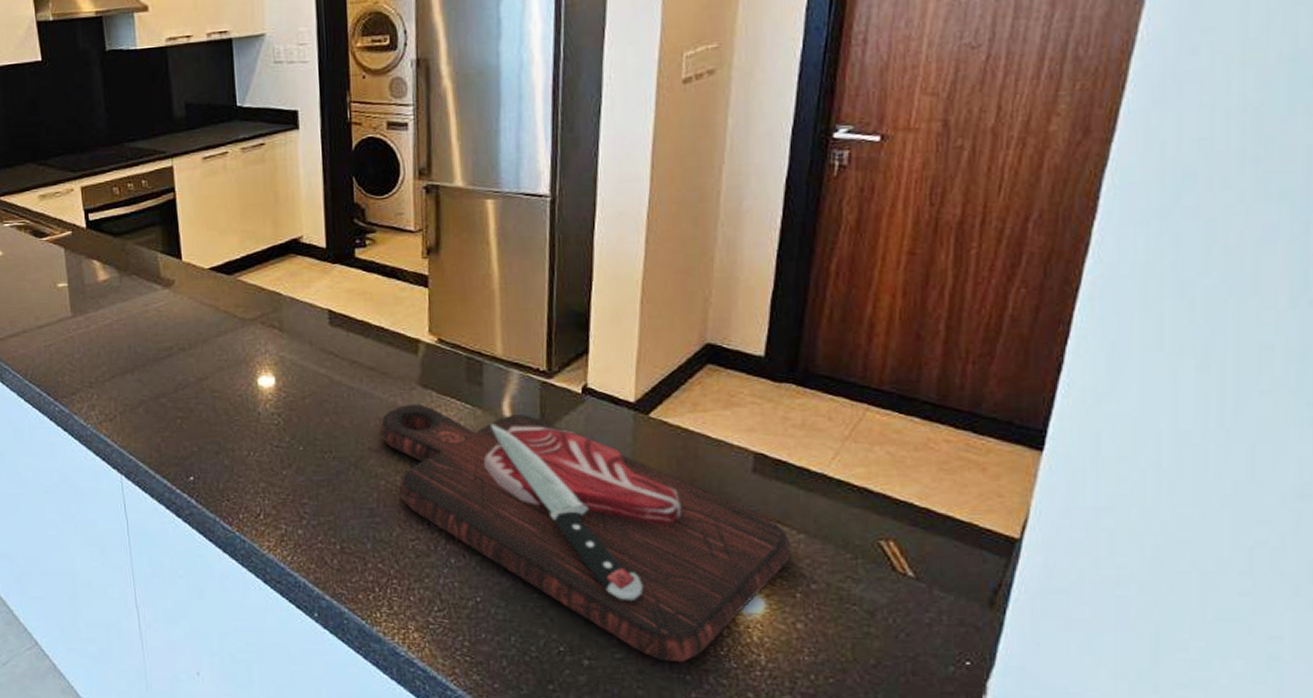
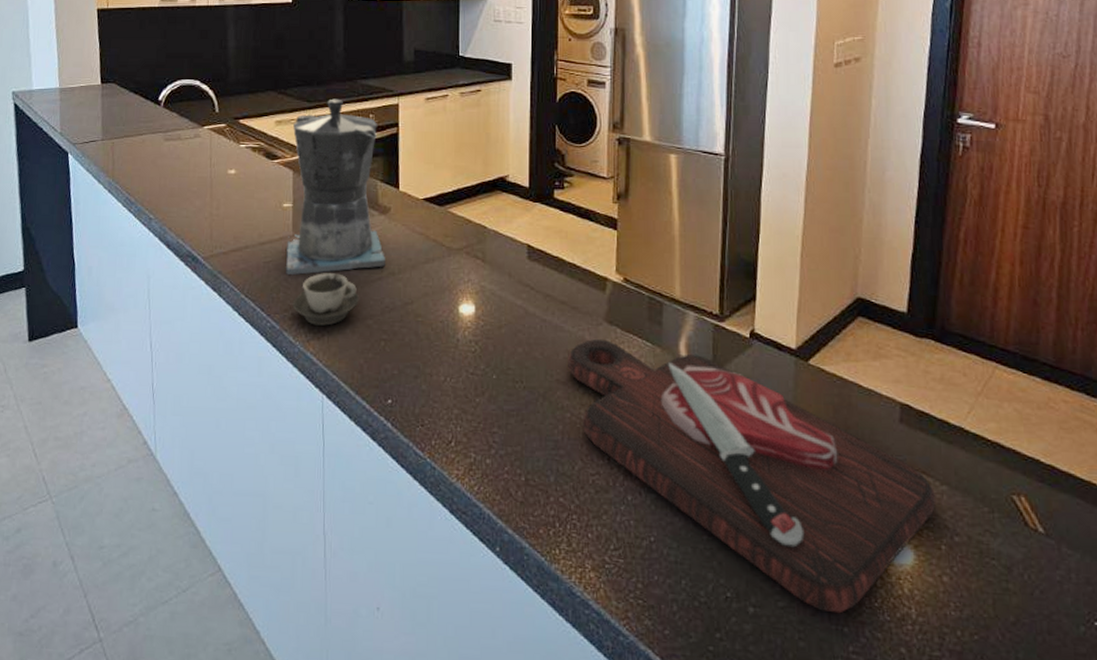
coffee maker: none [59,165,175,358] -> present [286,98,386,276]
cup: none [79,353,150,407] -> present [292,273,359,326]

